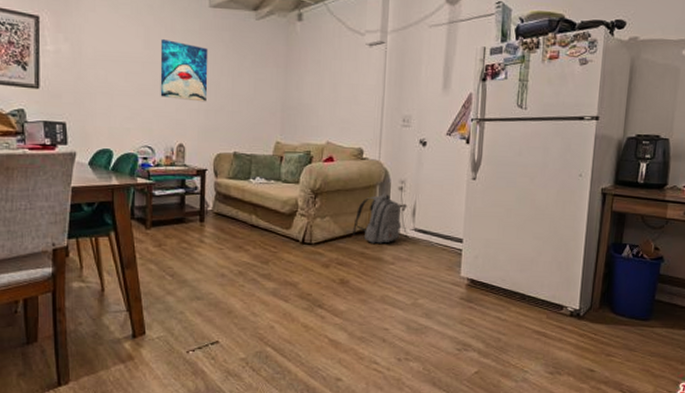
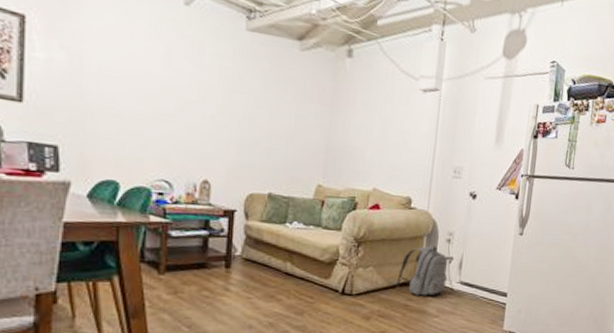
wall art: present [160,39,208,102] -> none [182,60,243,136]

